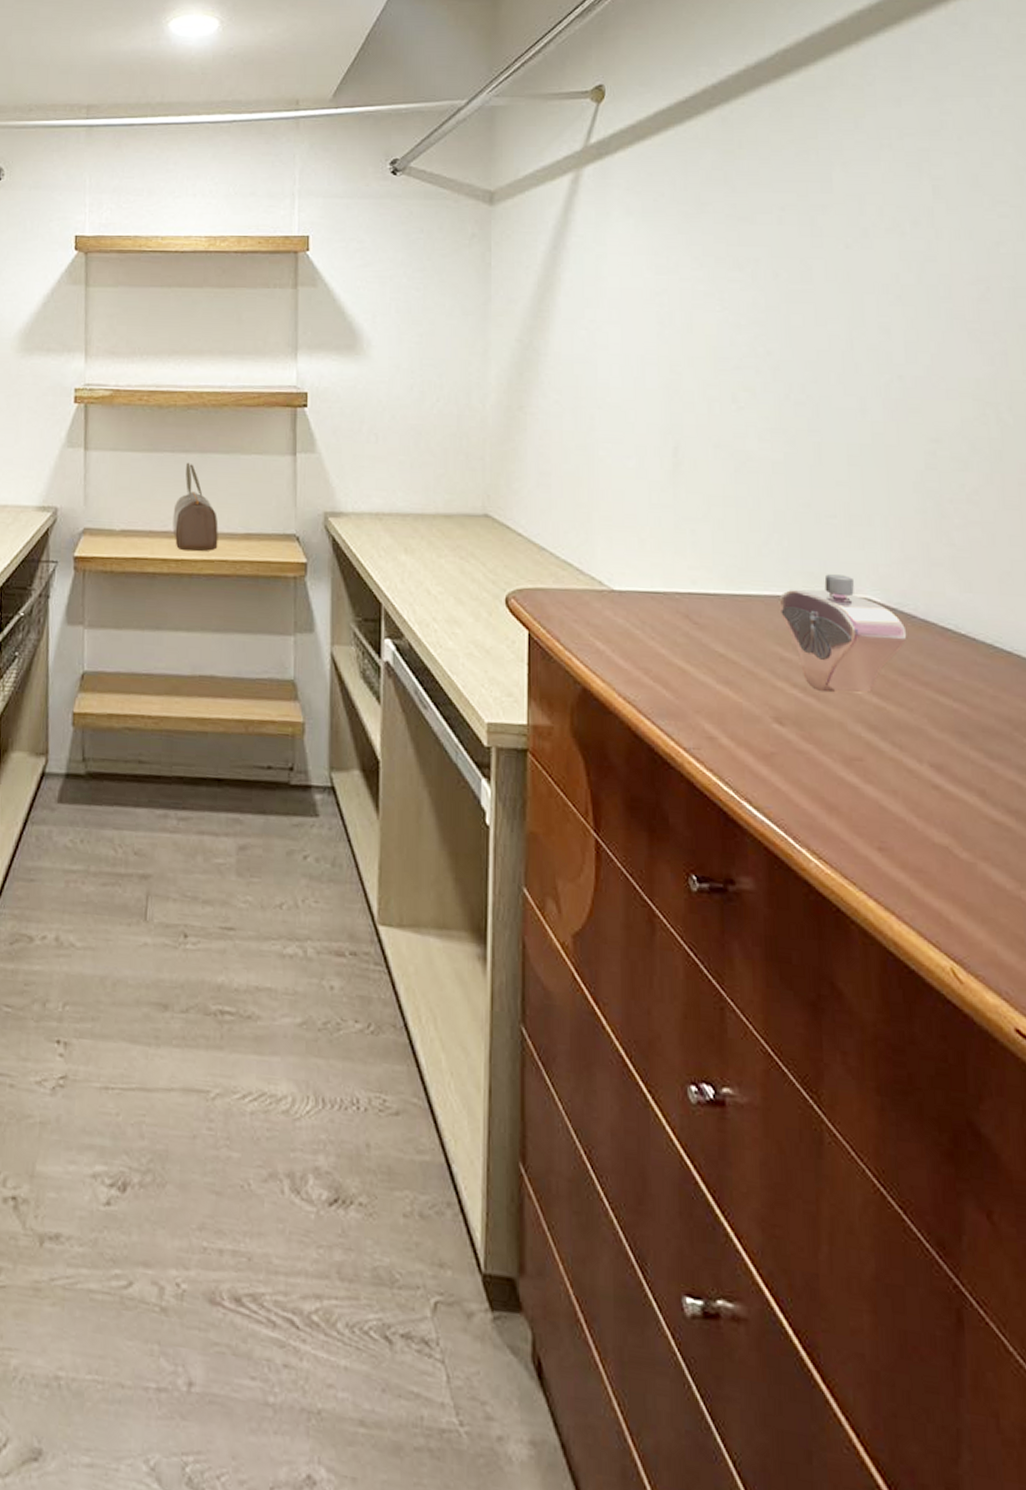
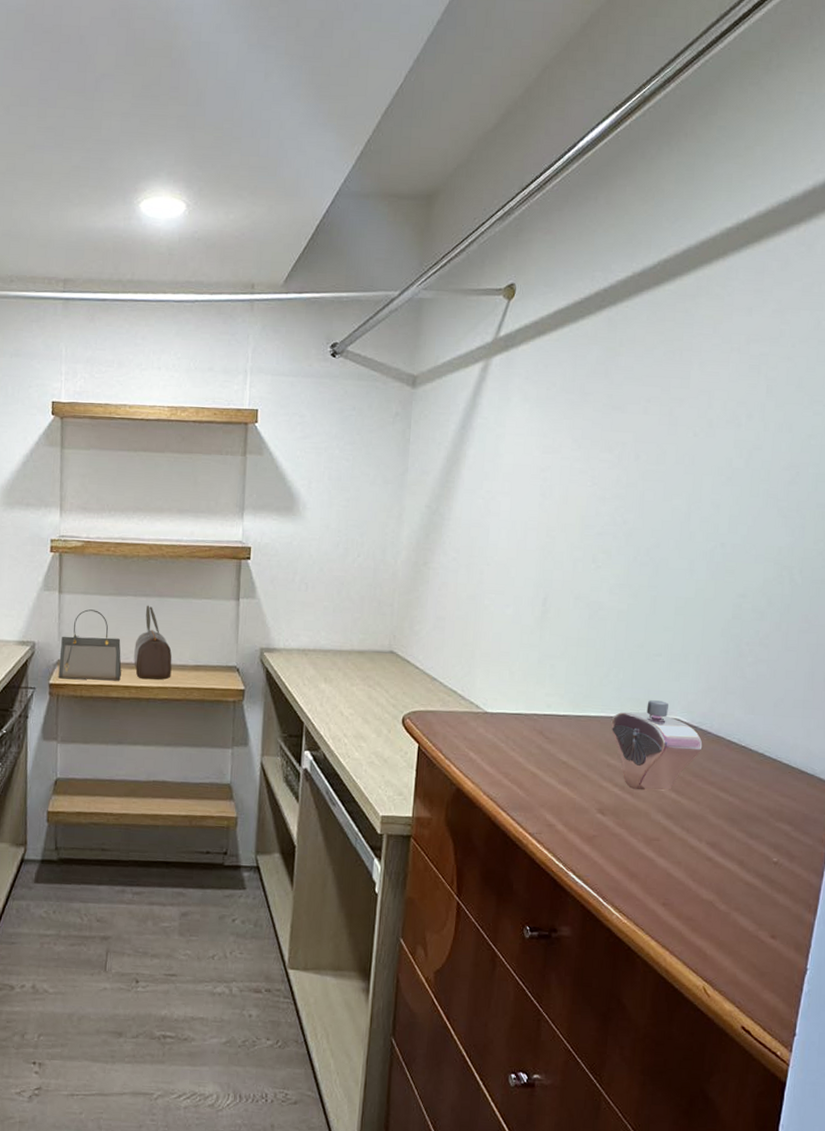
handbag: none [84,468,159,553] -> present [58,609,122,681]

